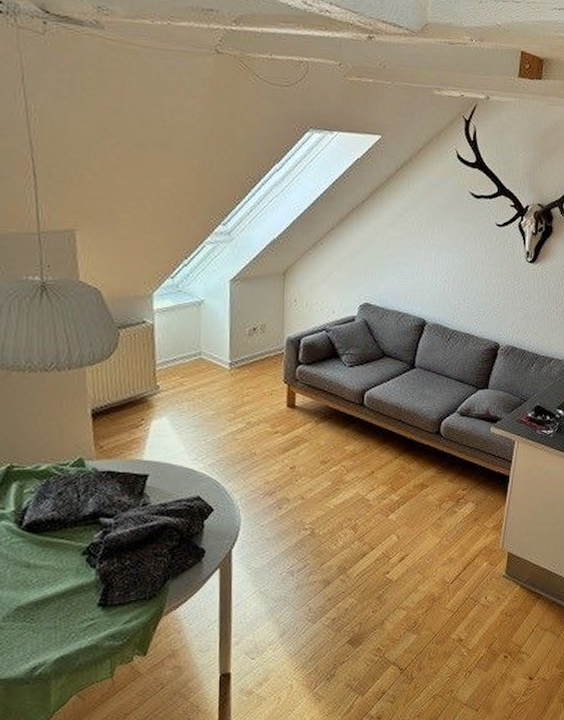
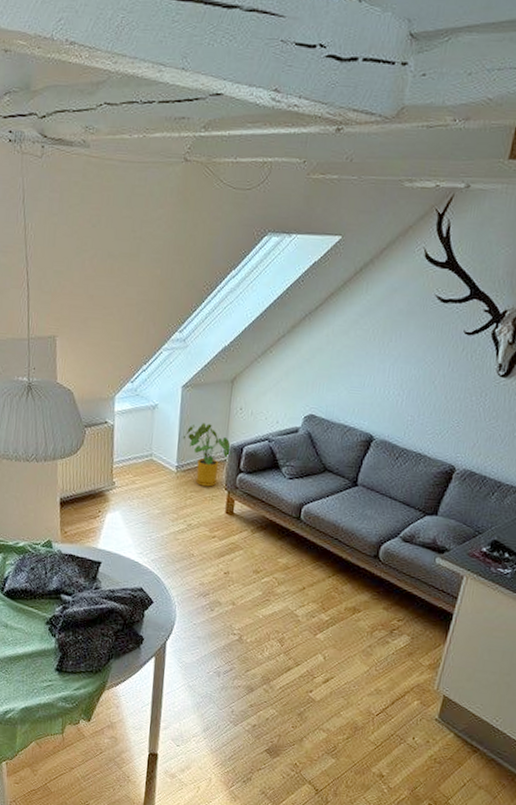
house plant: none [234,317,289,382] -> present [182,423,232,487]

